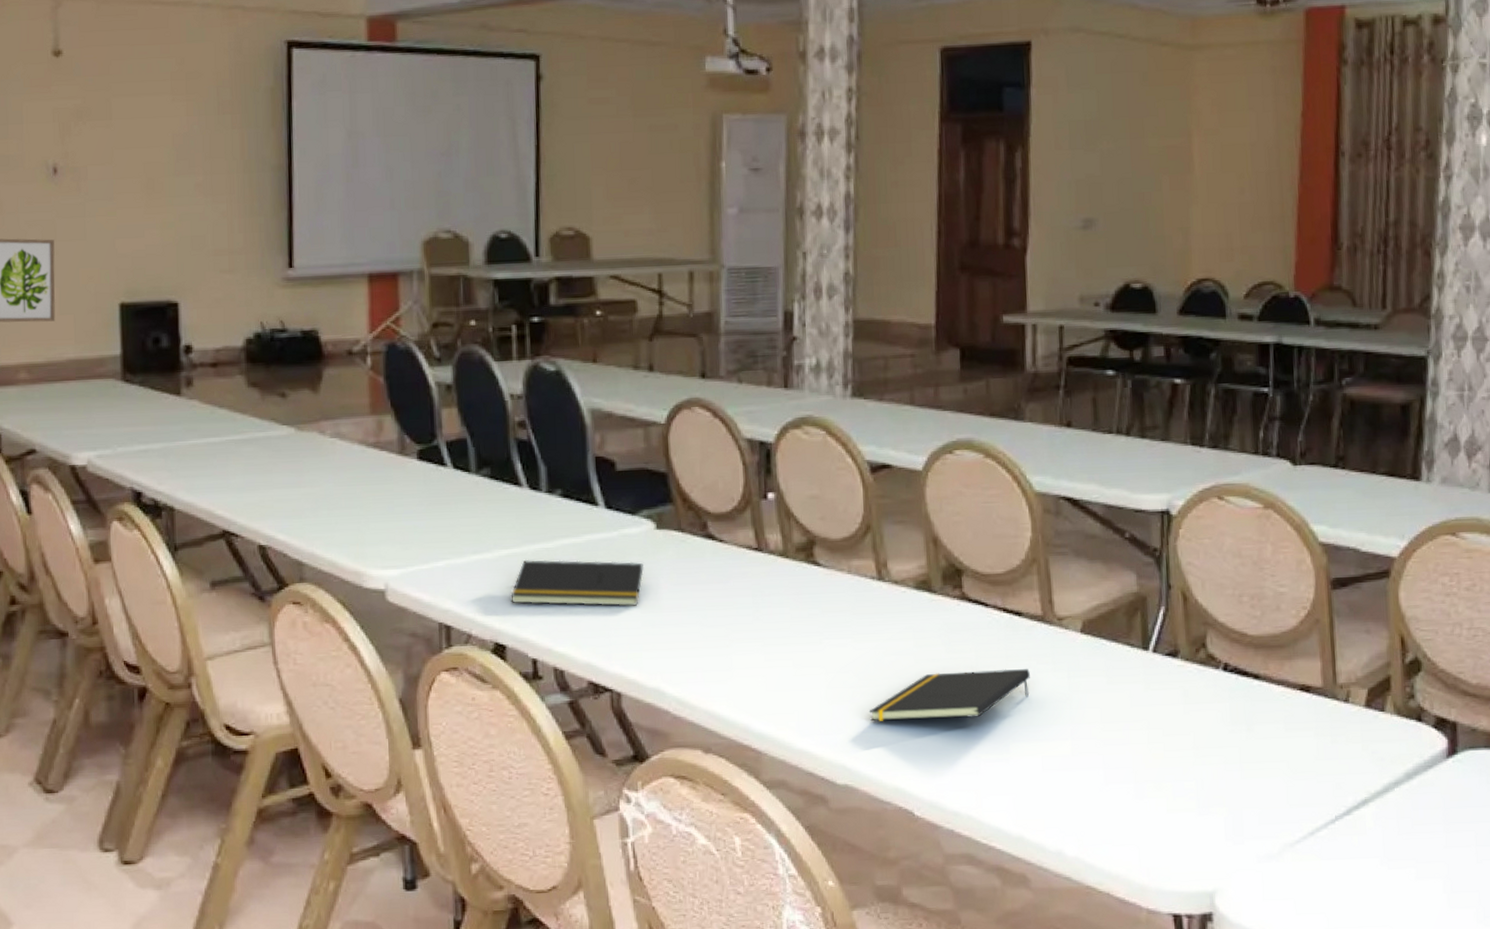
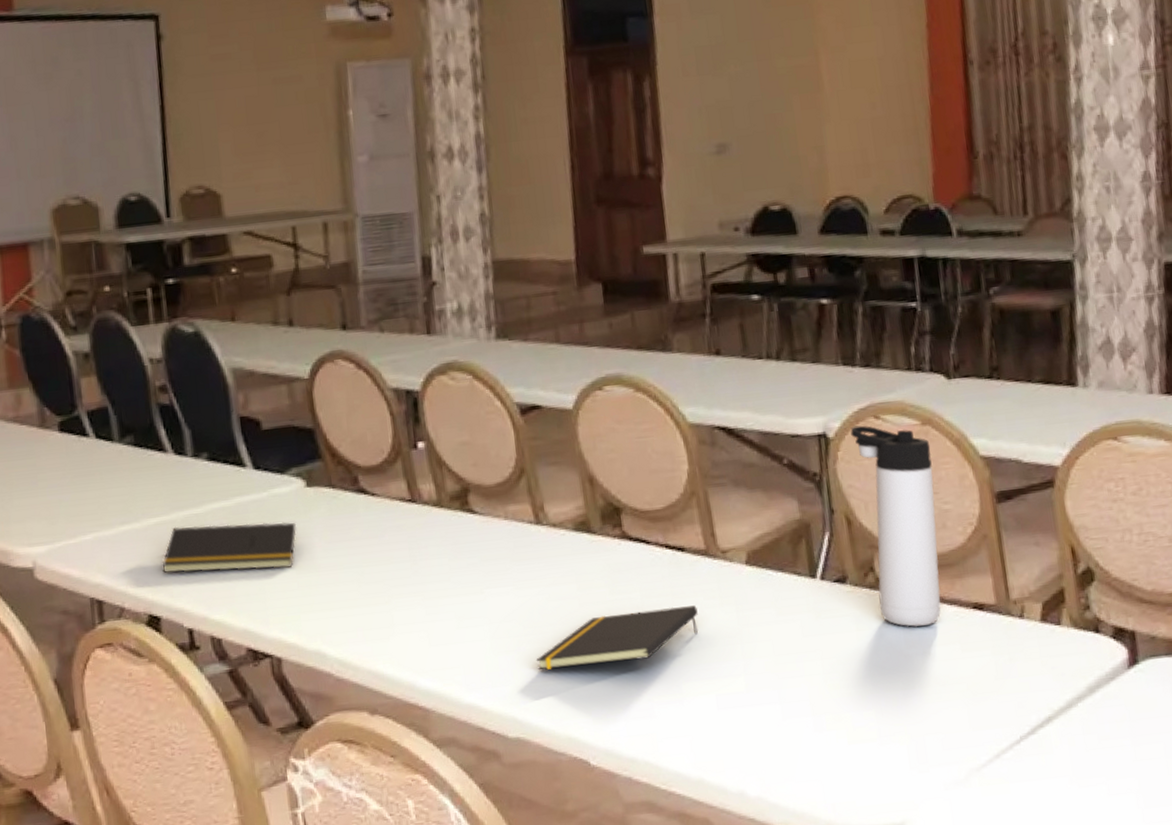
thermos bottle: none [1193,505,1272,704] -> present [850,425,941,627]

